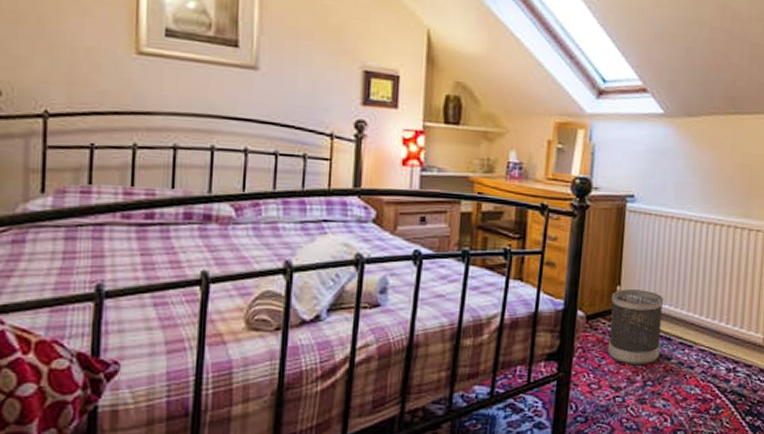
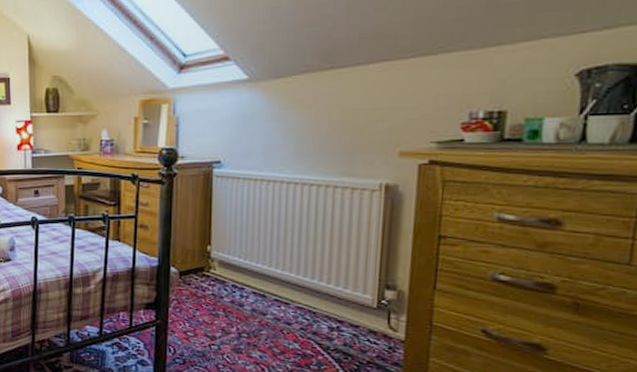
wastebasket: present [607,289,664,364] -> none [201,249,257,318]

